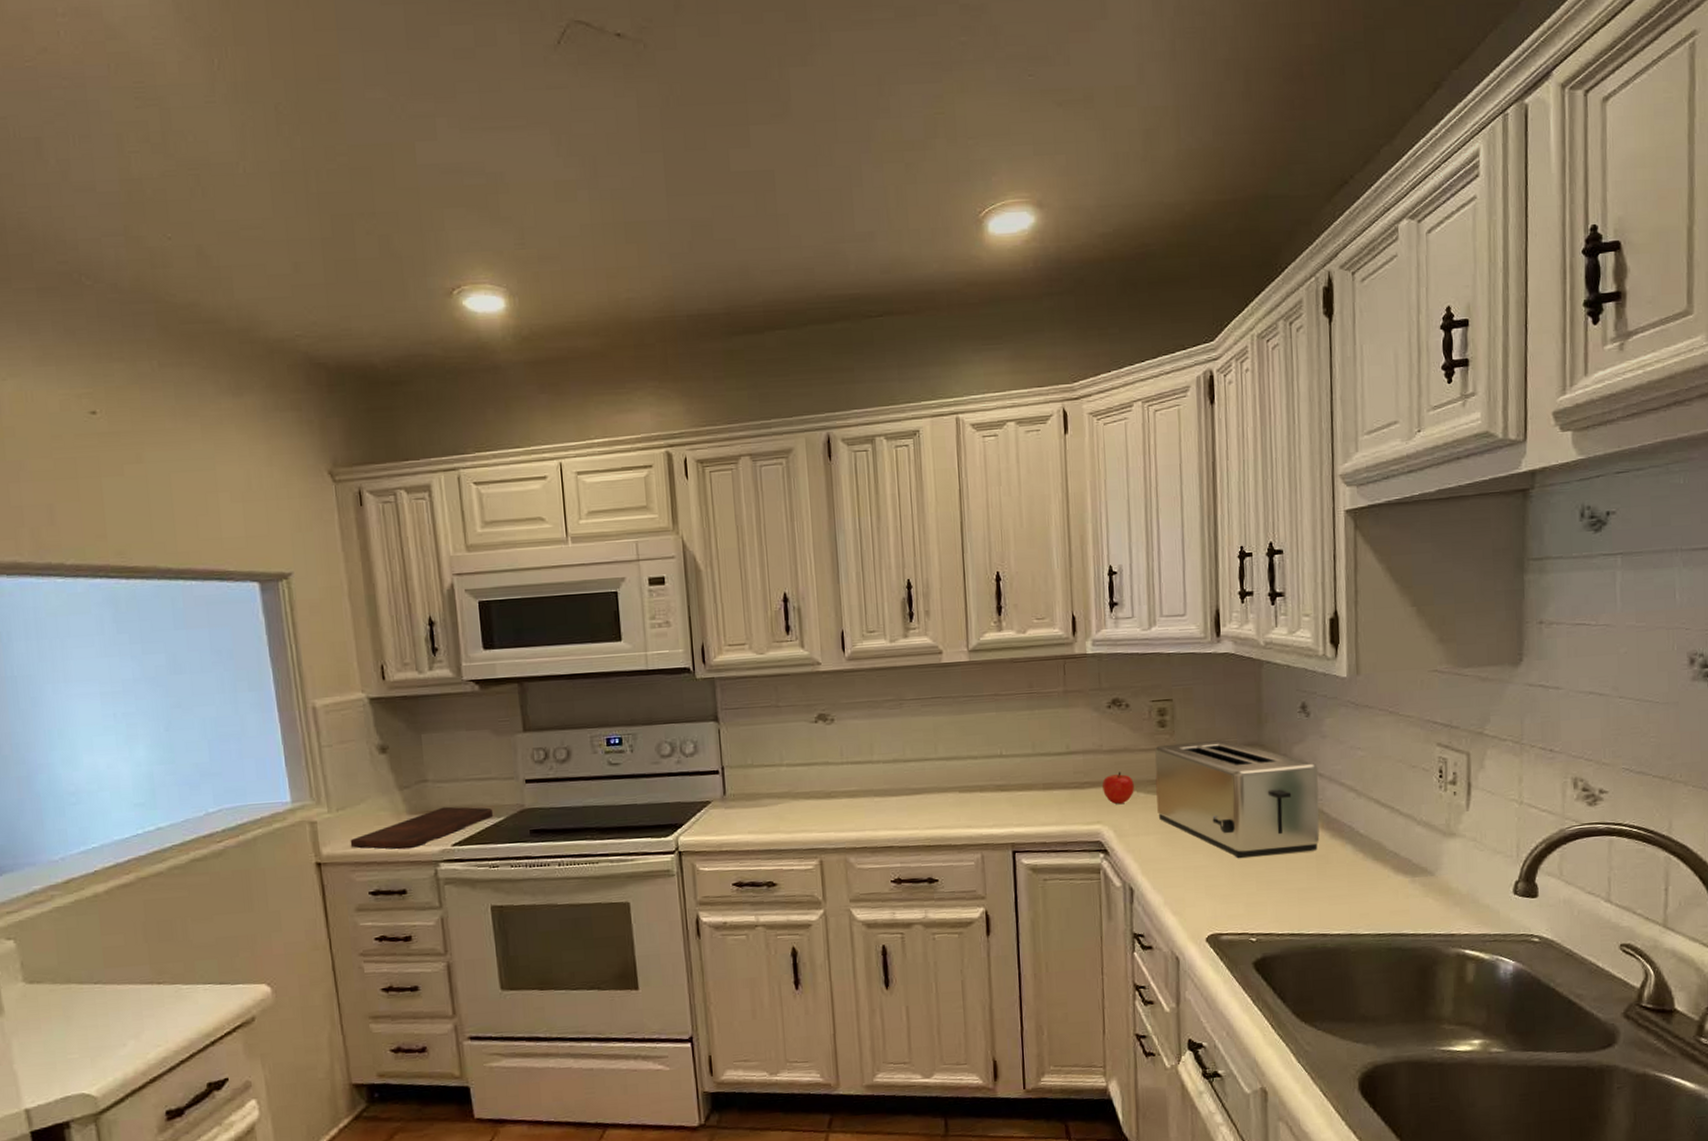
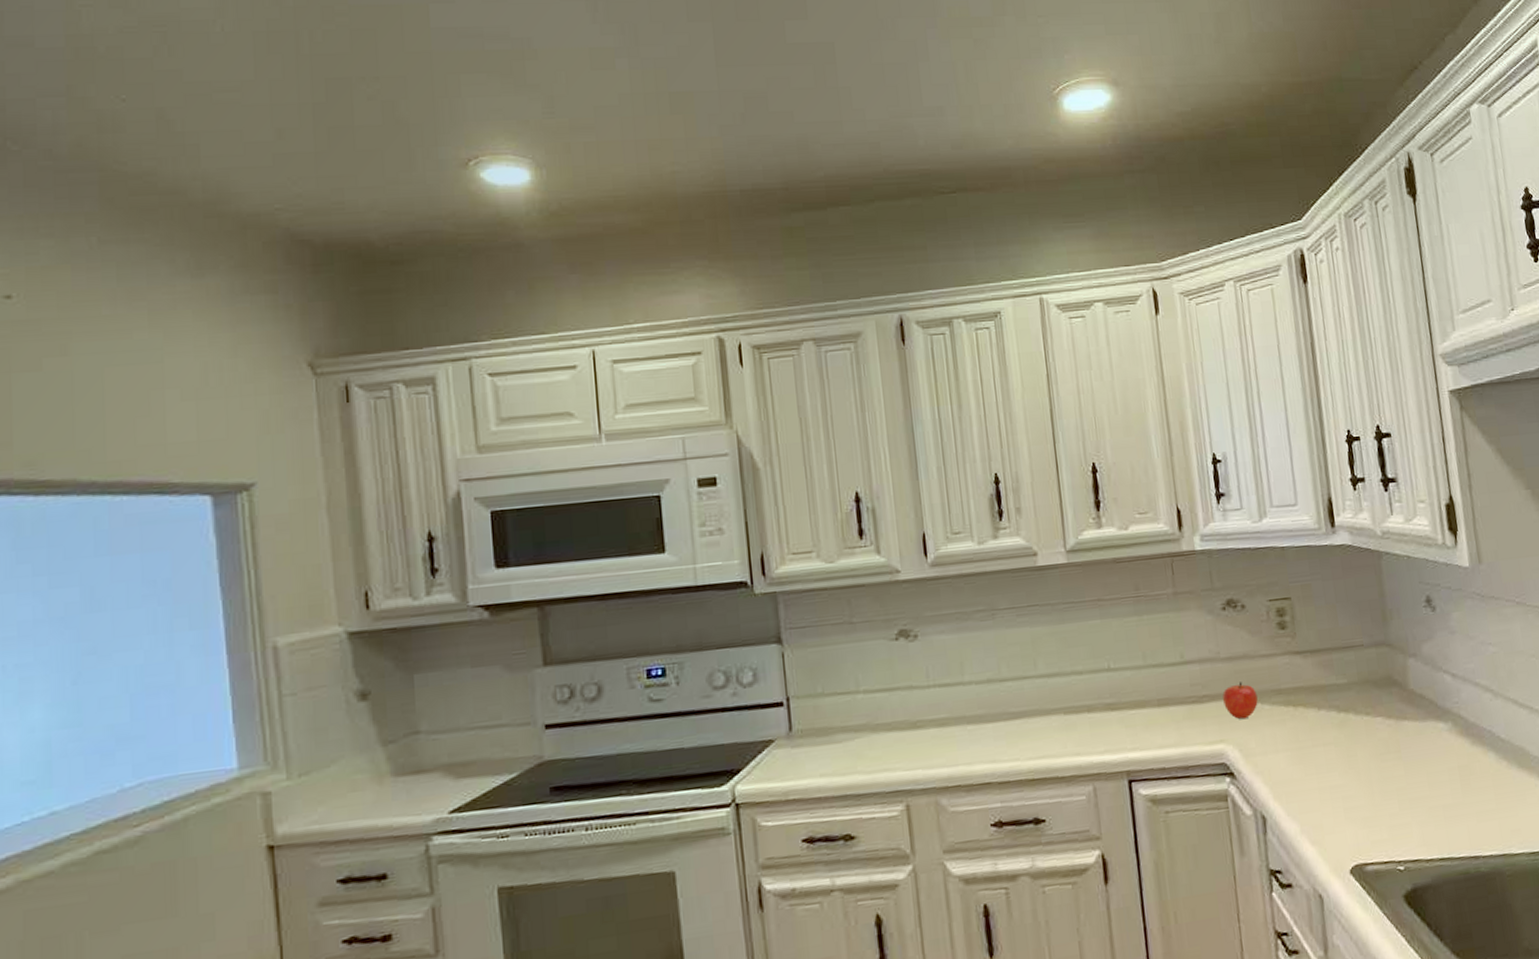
cutting board: present [350,806,494,849] -> none [314,762,504,823]
toaster: present [1155,740,1320,859] -> none [1276,640,1460,775]

